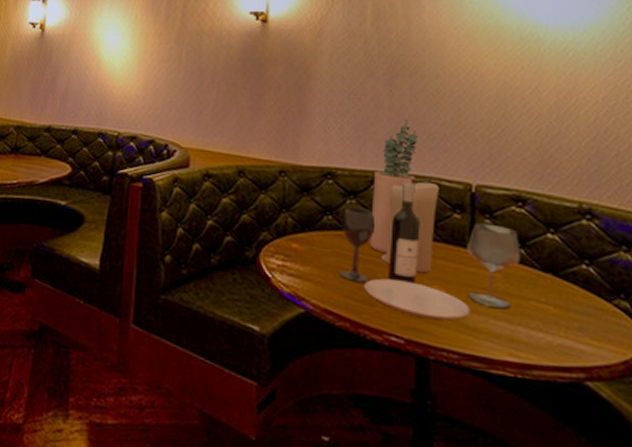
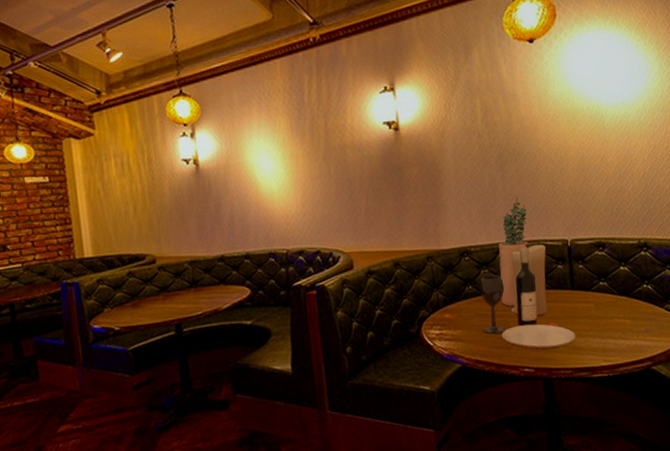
wine glass: present [466,223,521,310] -> none [568,267,605,330]

